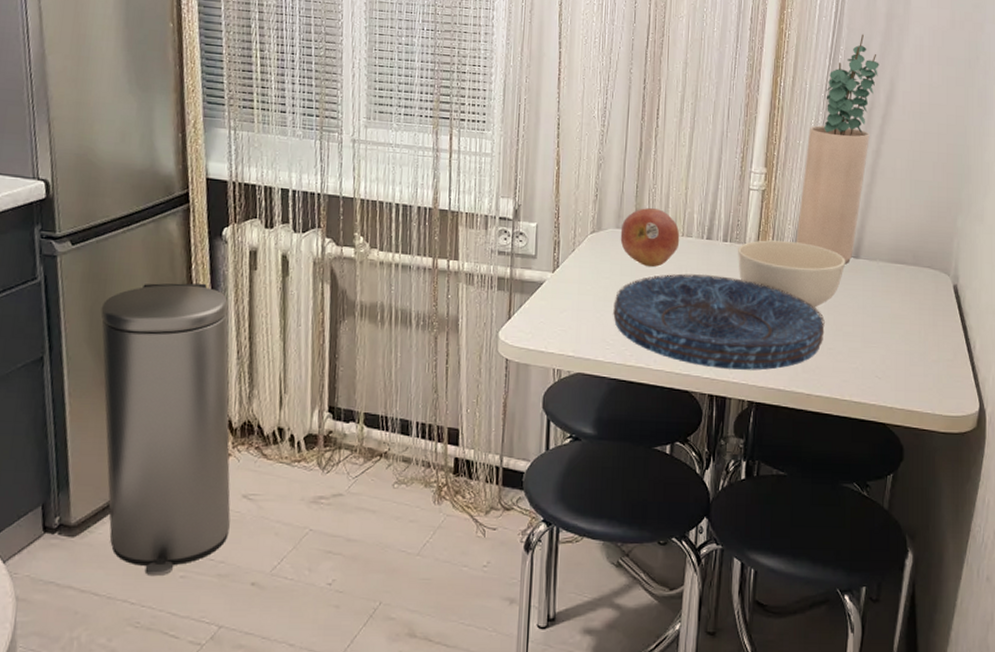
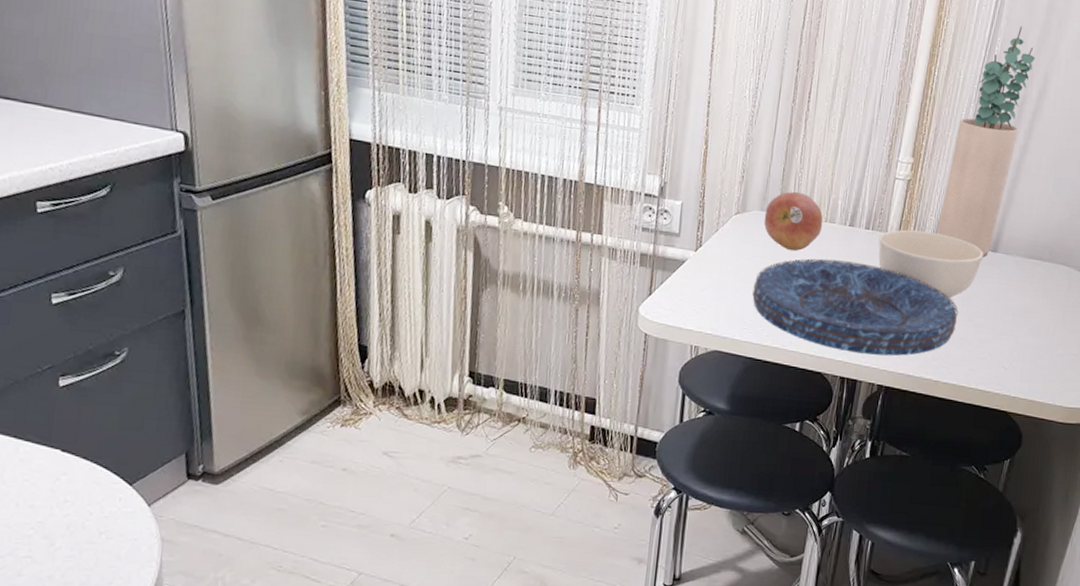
pedal bin: present [100,283,231,577] -> none [242,242,371,525]

